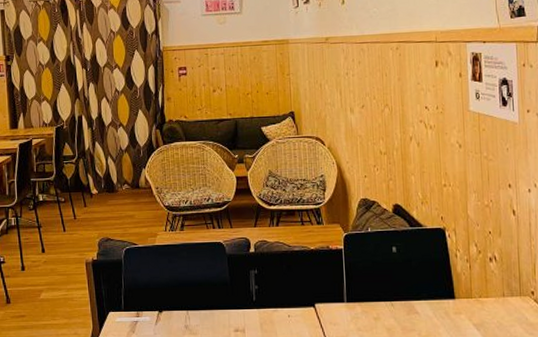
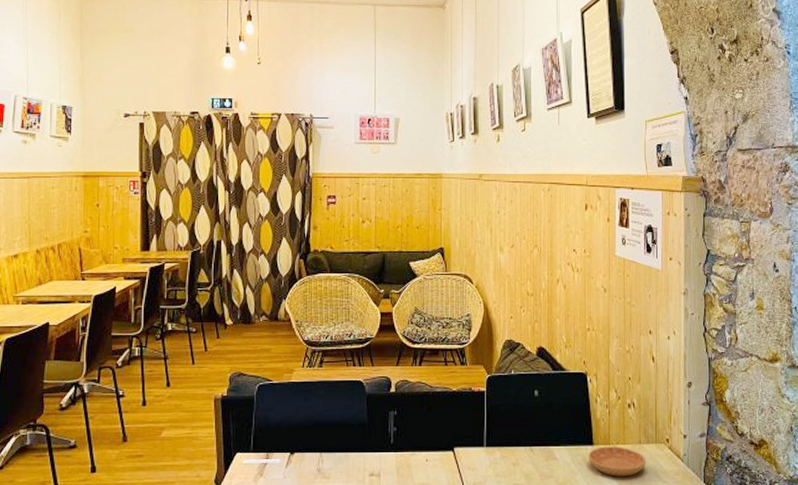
saucer: none [450,300,511,329] -> present [588,446,646,476]

